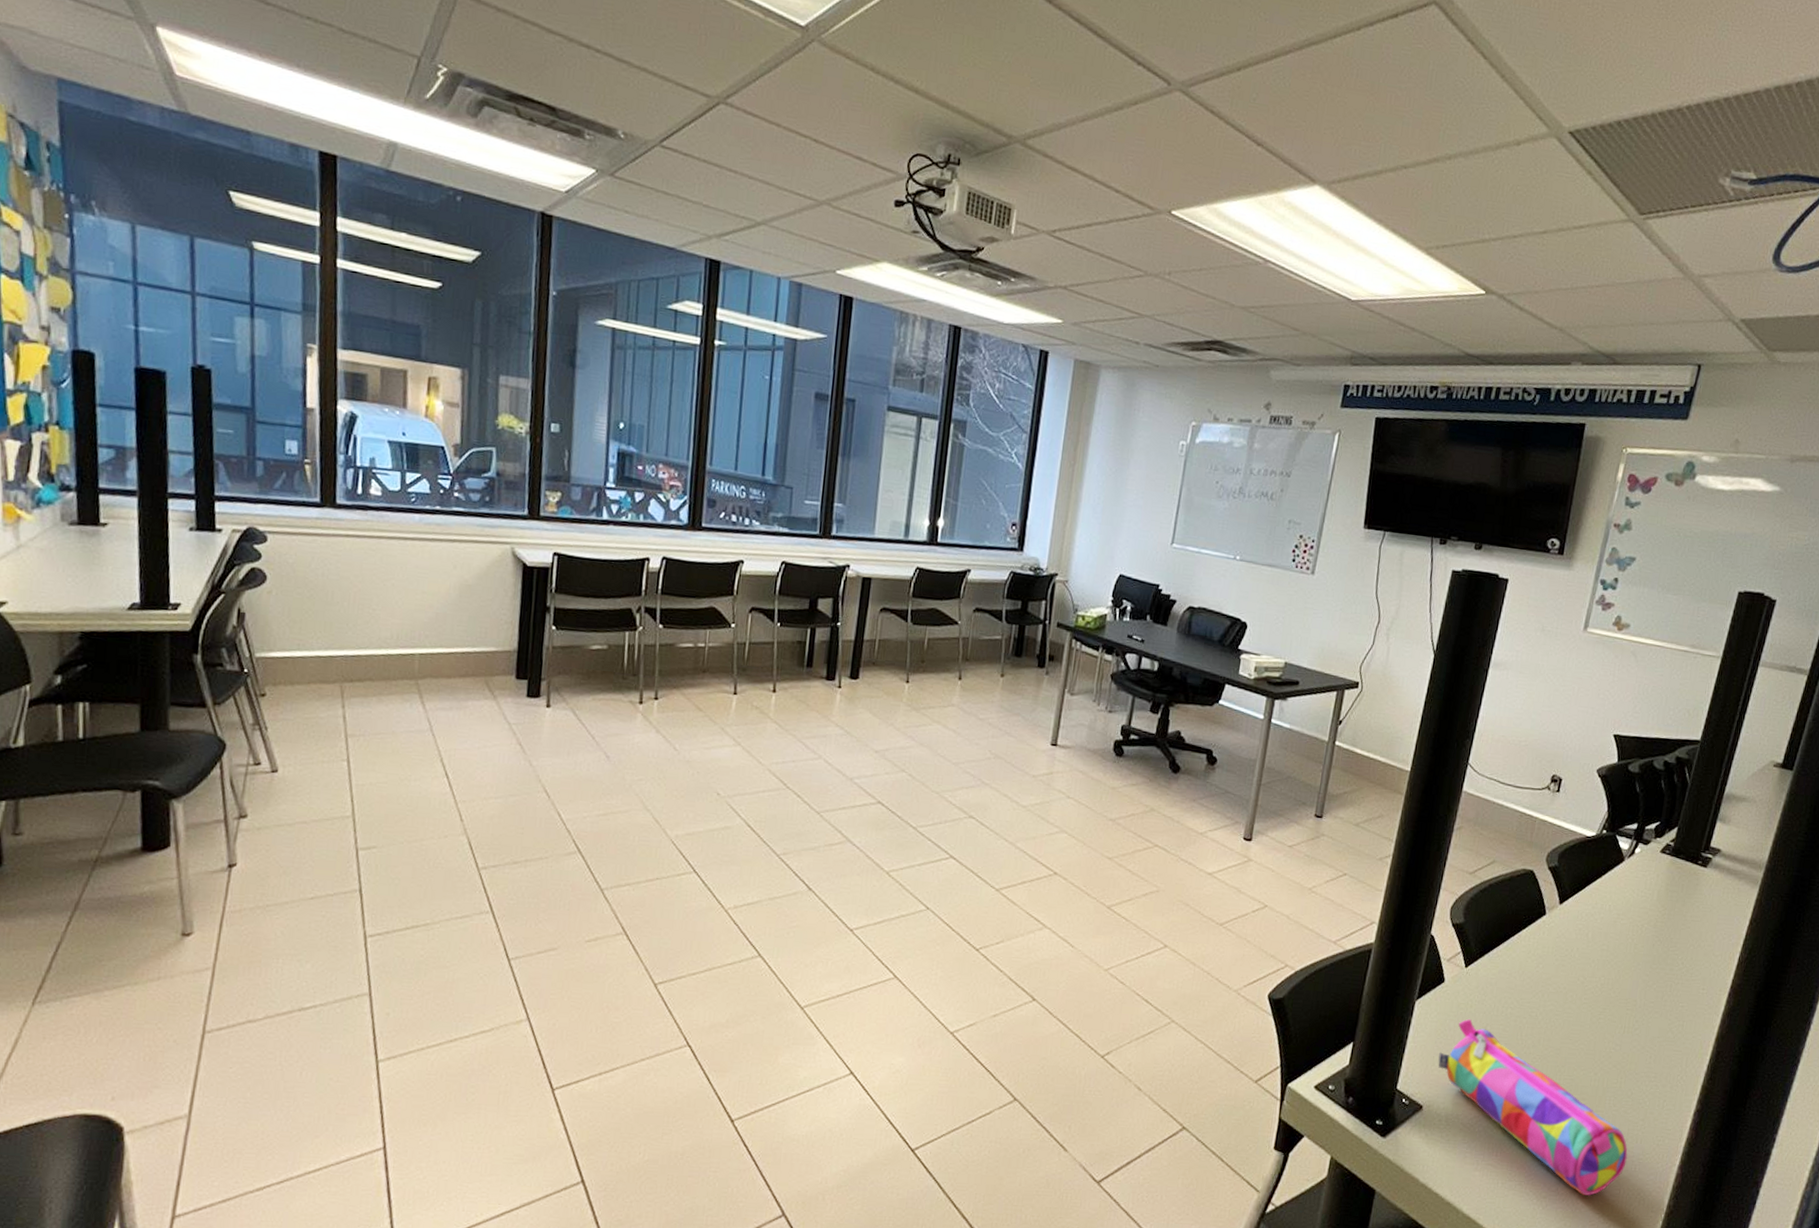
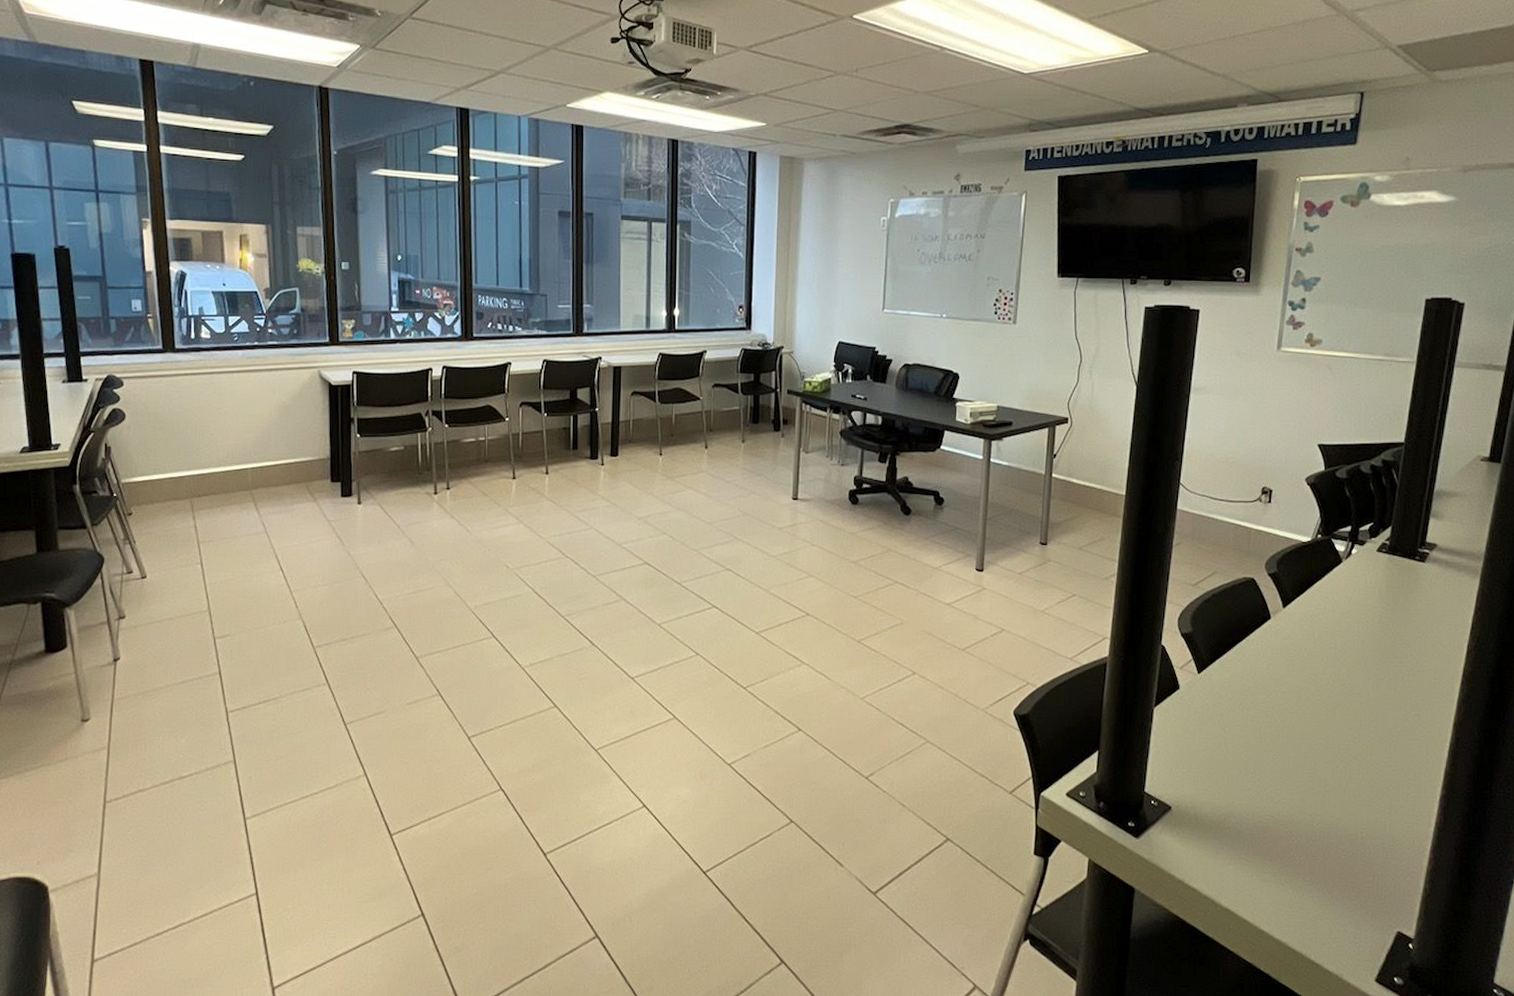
pencil case: present [1438,1018,1628,1196] -> none [1182,721,1379,883]

